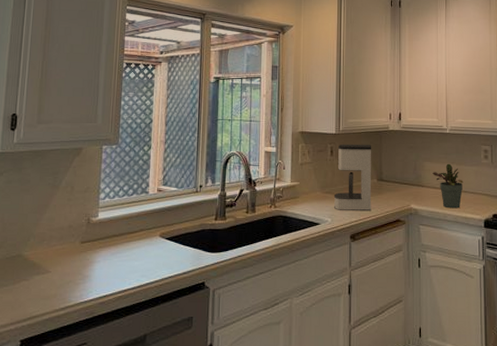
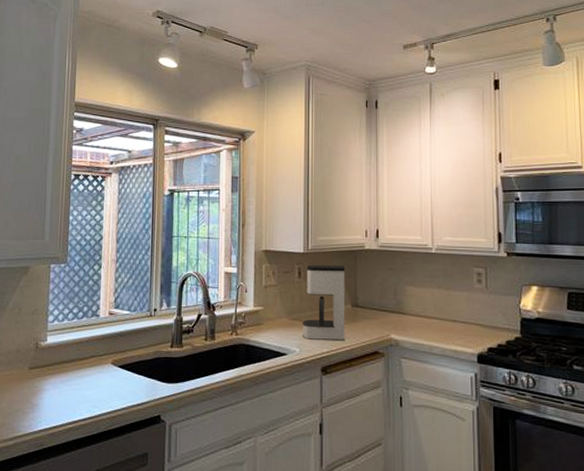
potted plant: present [432,163,464,209] -> none [416,288,453,340]

